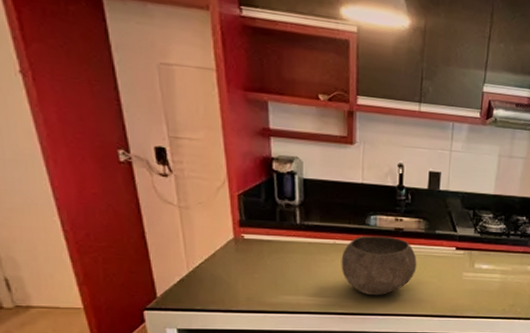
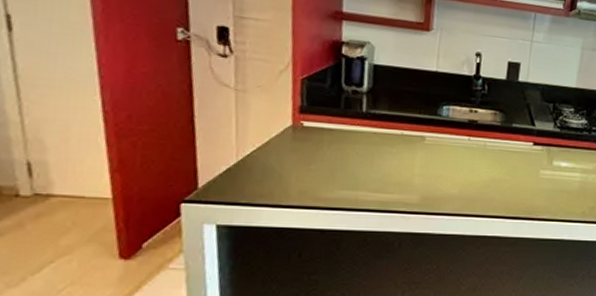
bowl: present [341,235,417,296] -> none [407,127,491,194]

